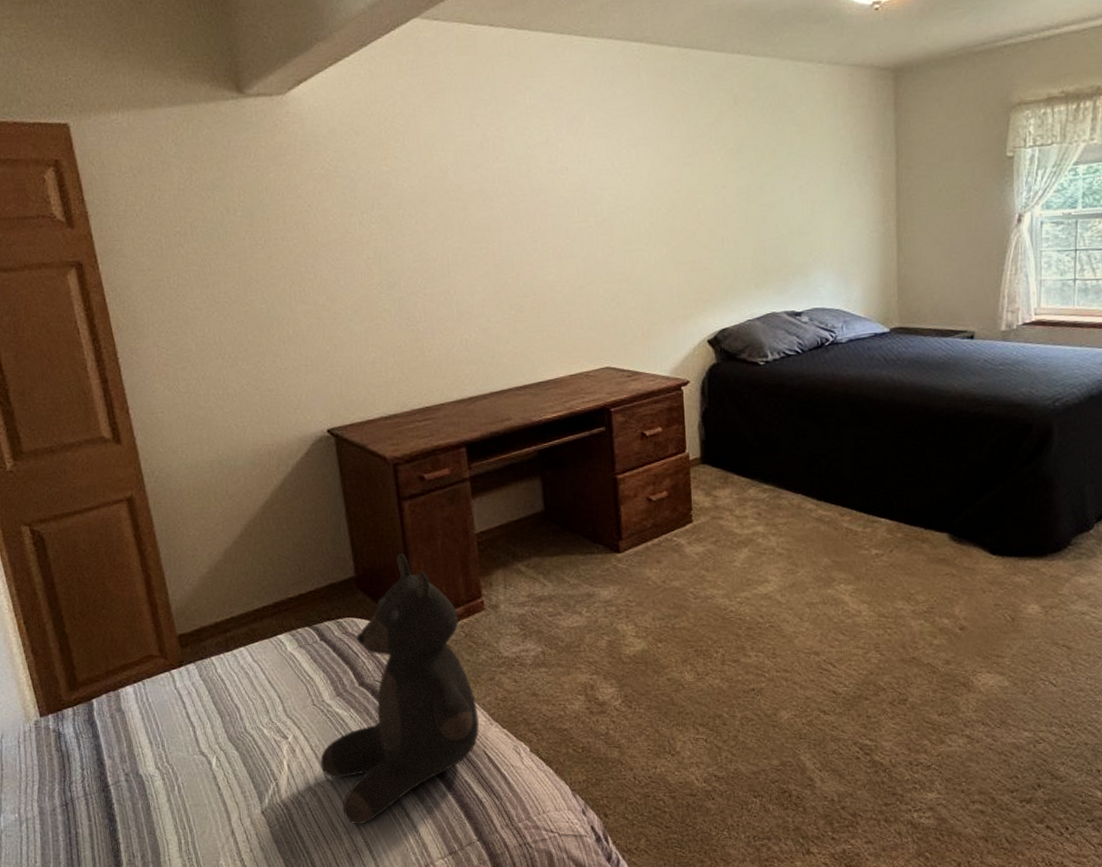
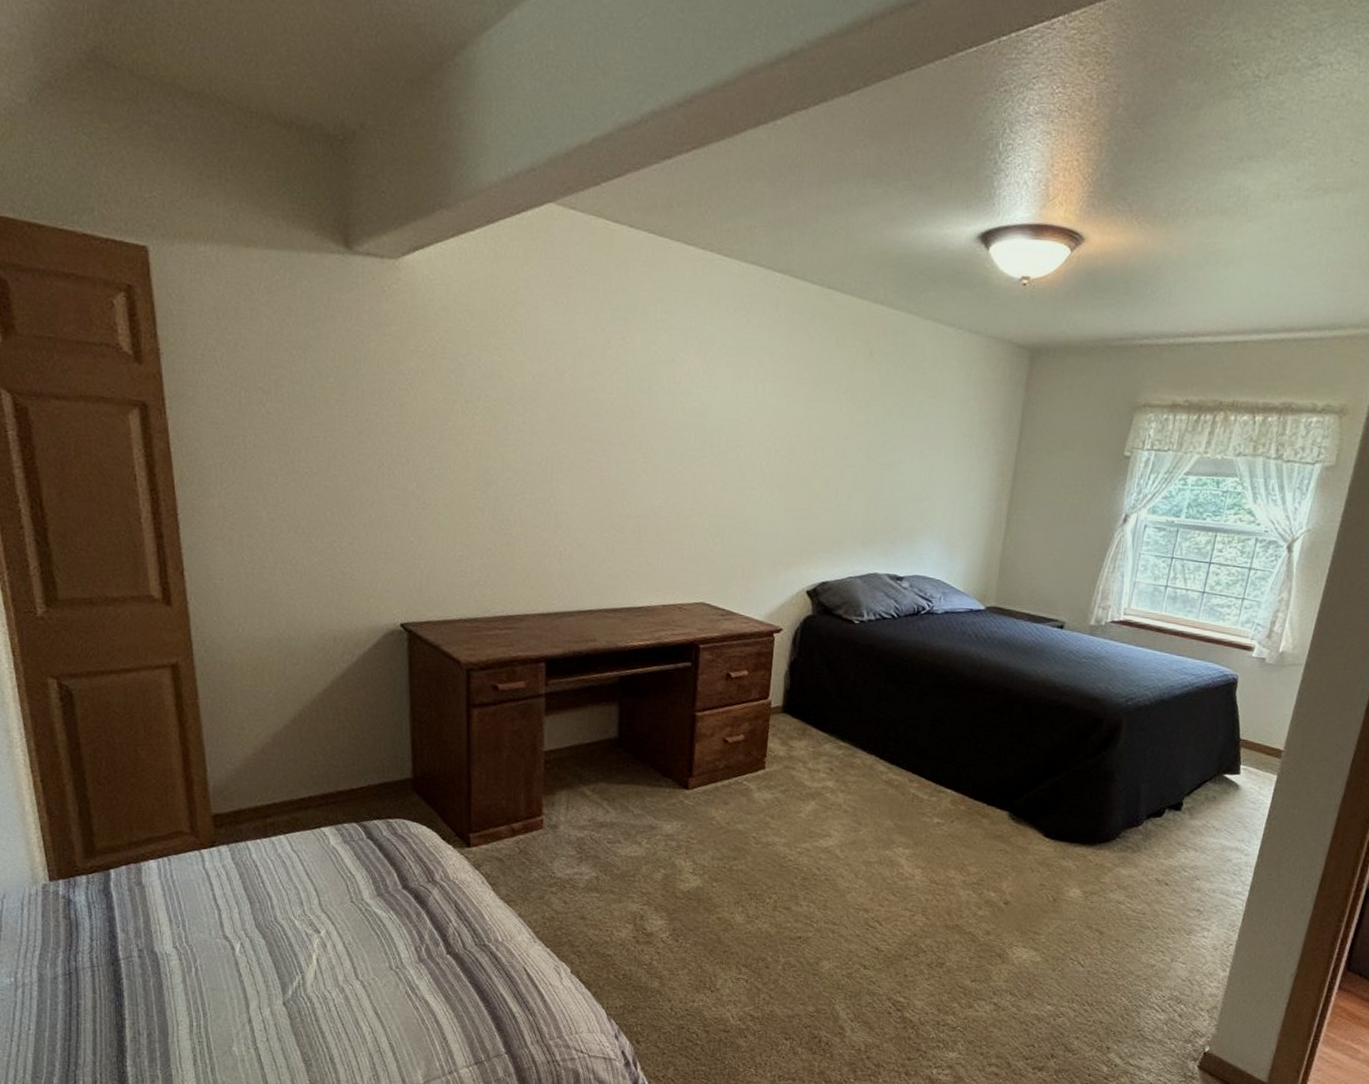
teddy bear: present [320,553,479,825] -> none [352,761,523,1026]

